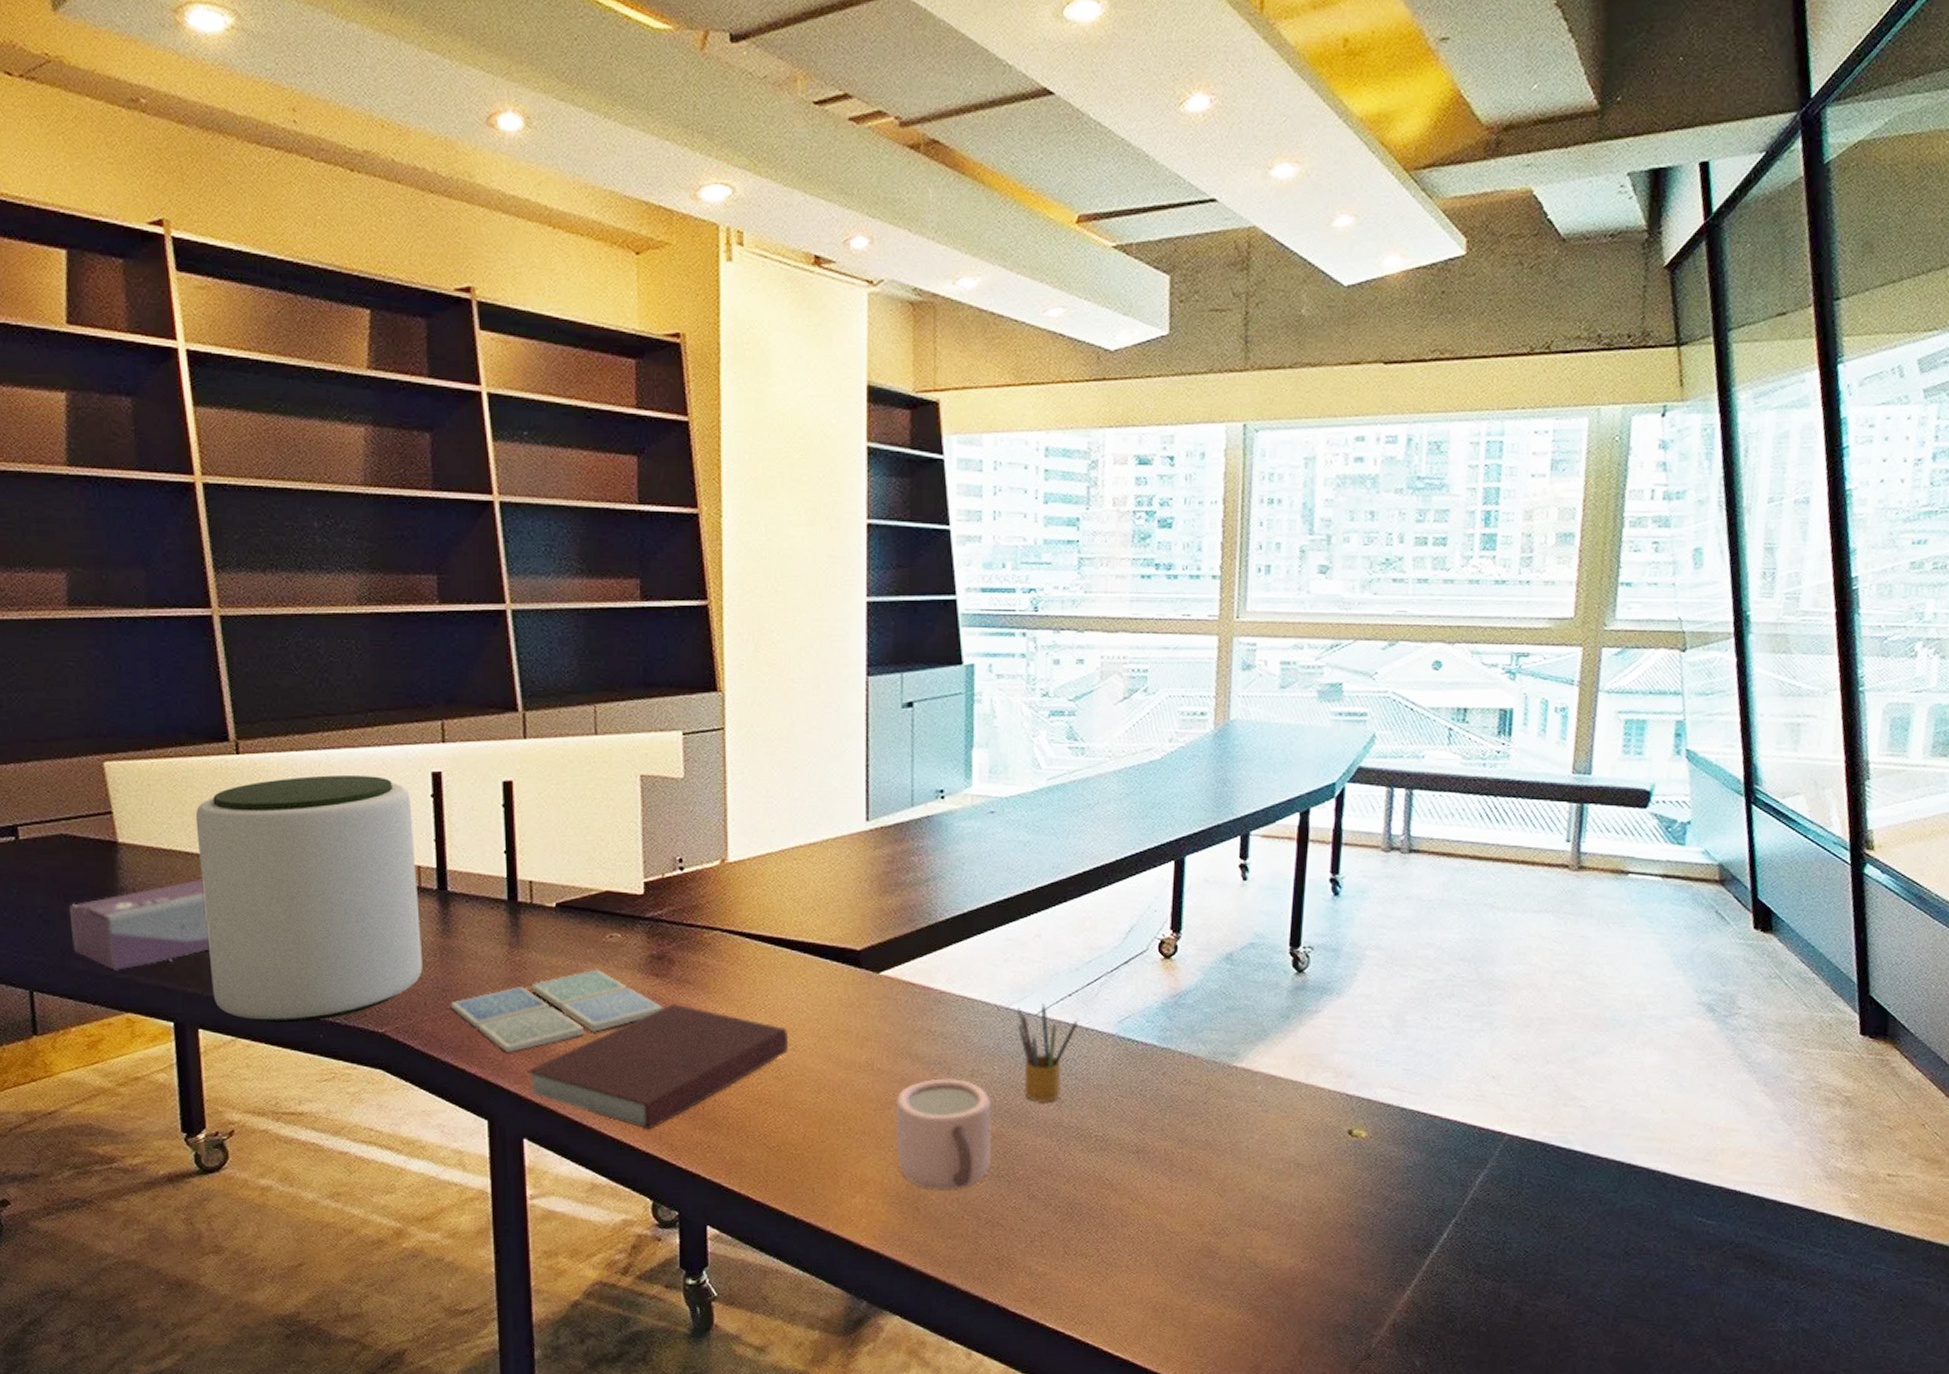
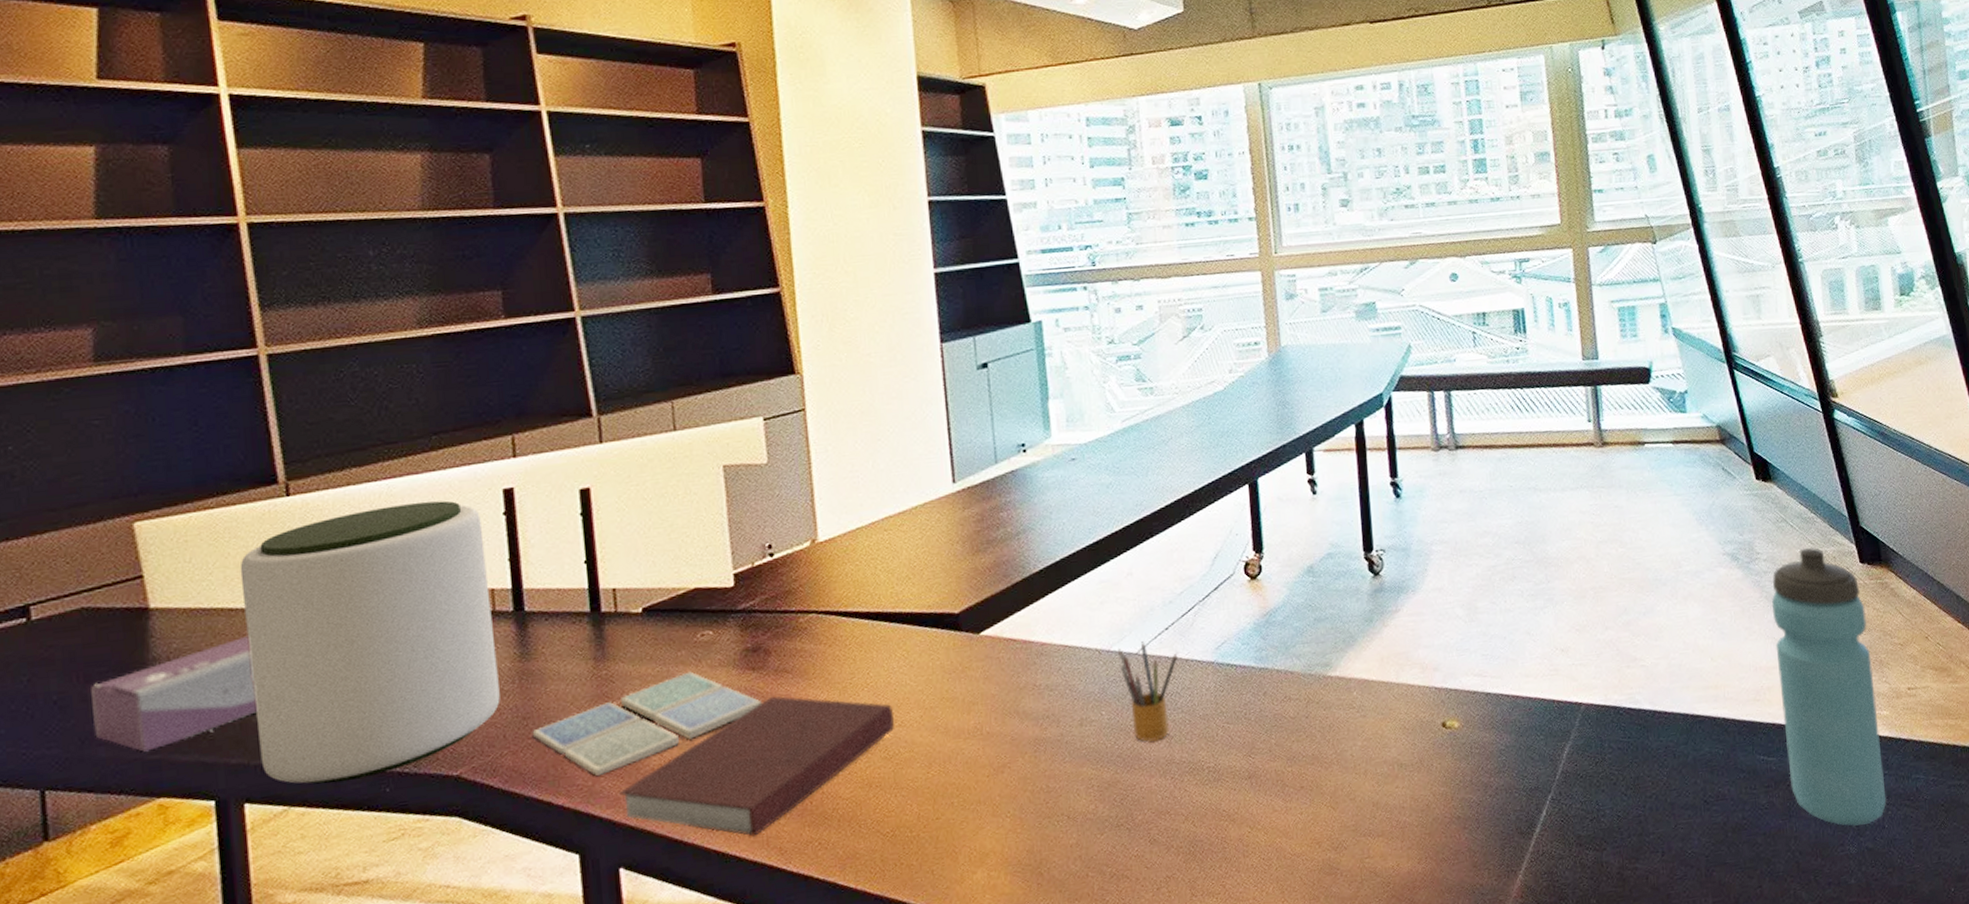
mug: present [895,1078,992,1190] -> none [1008,730,1110,852]
water bottle: none [1727,1009,1856,1304] -> present [1772,547,1887,826]

